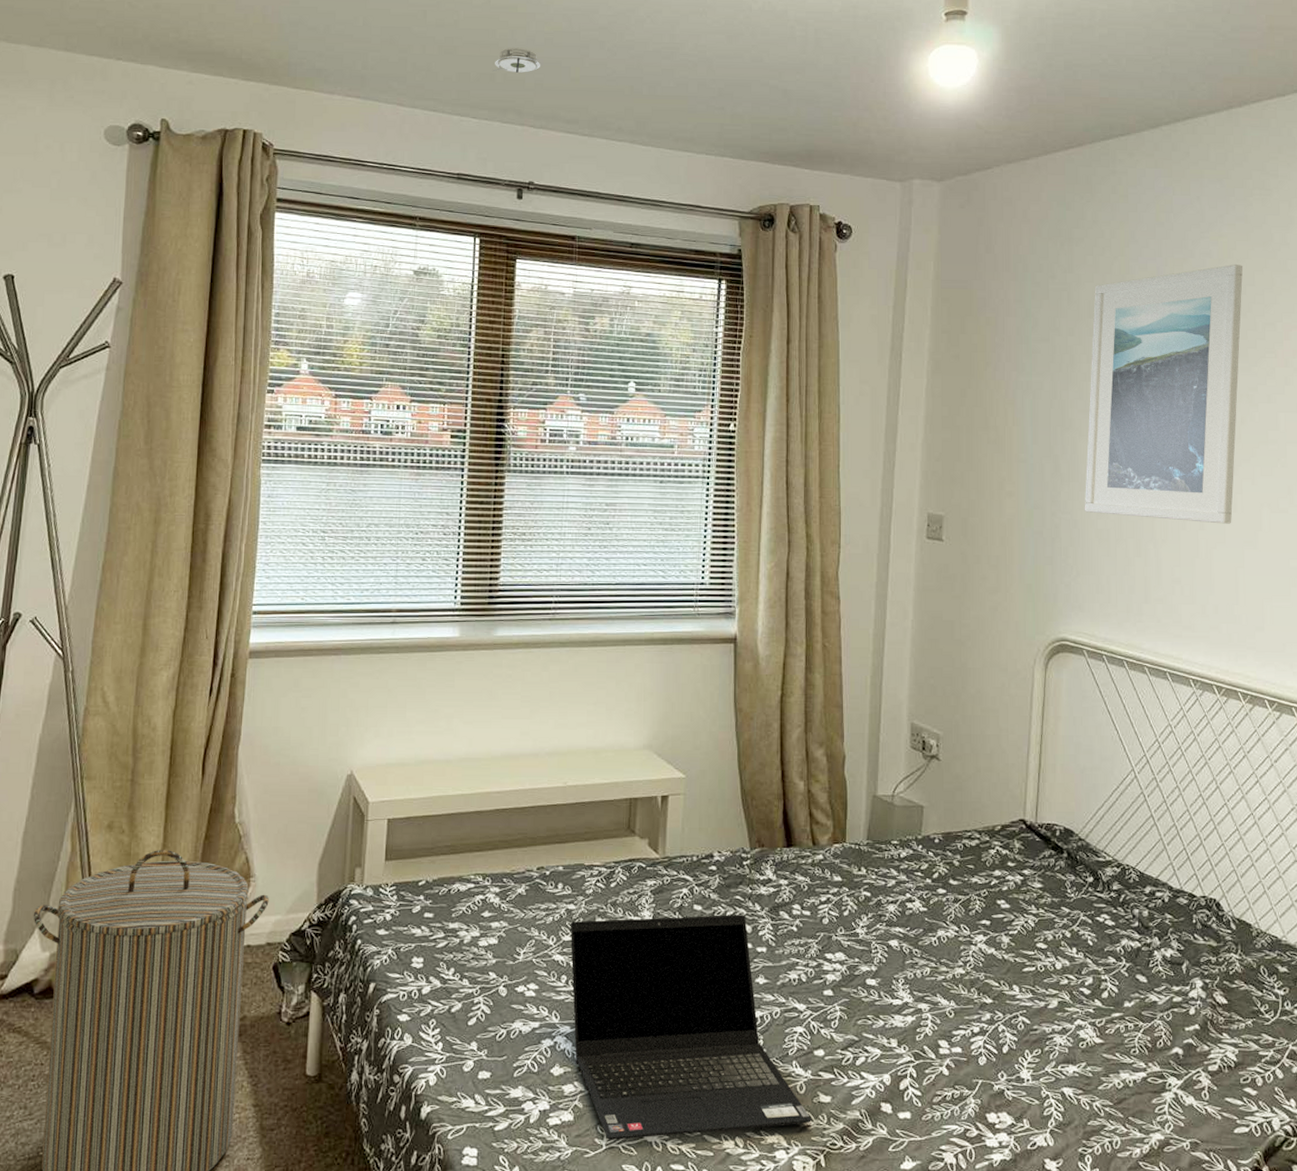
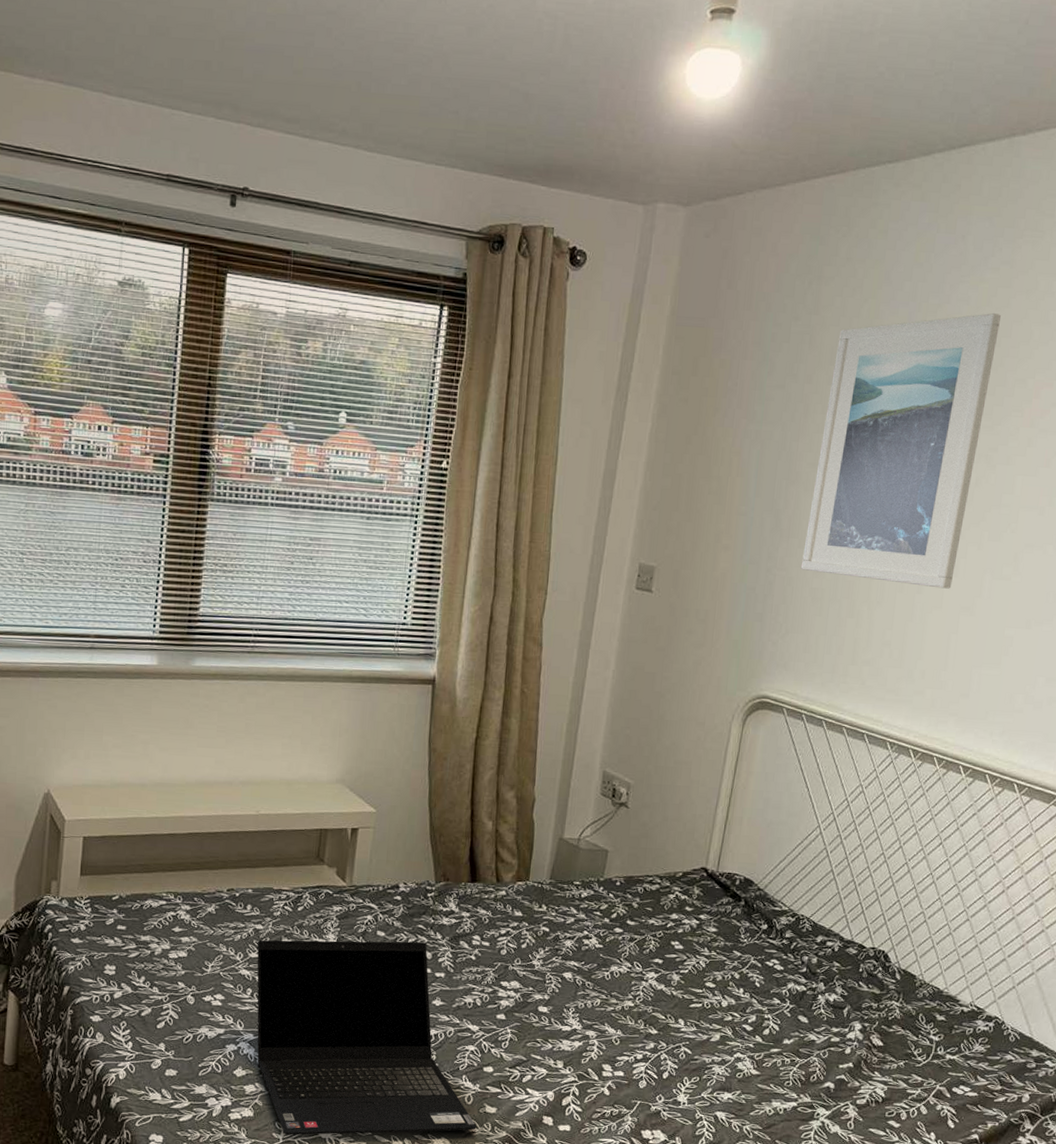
smoke detector: present [492,47,540,73] -> none [208,30,260,62]

